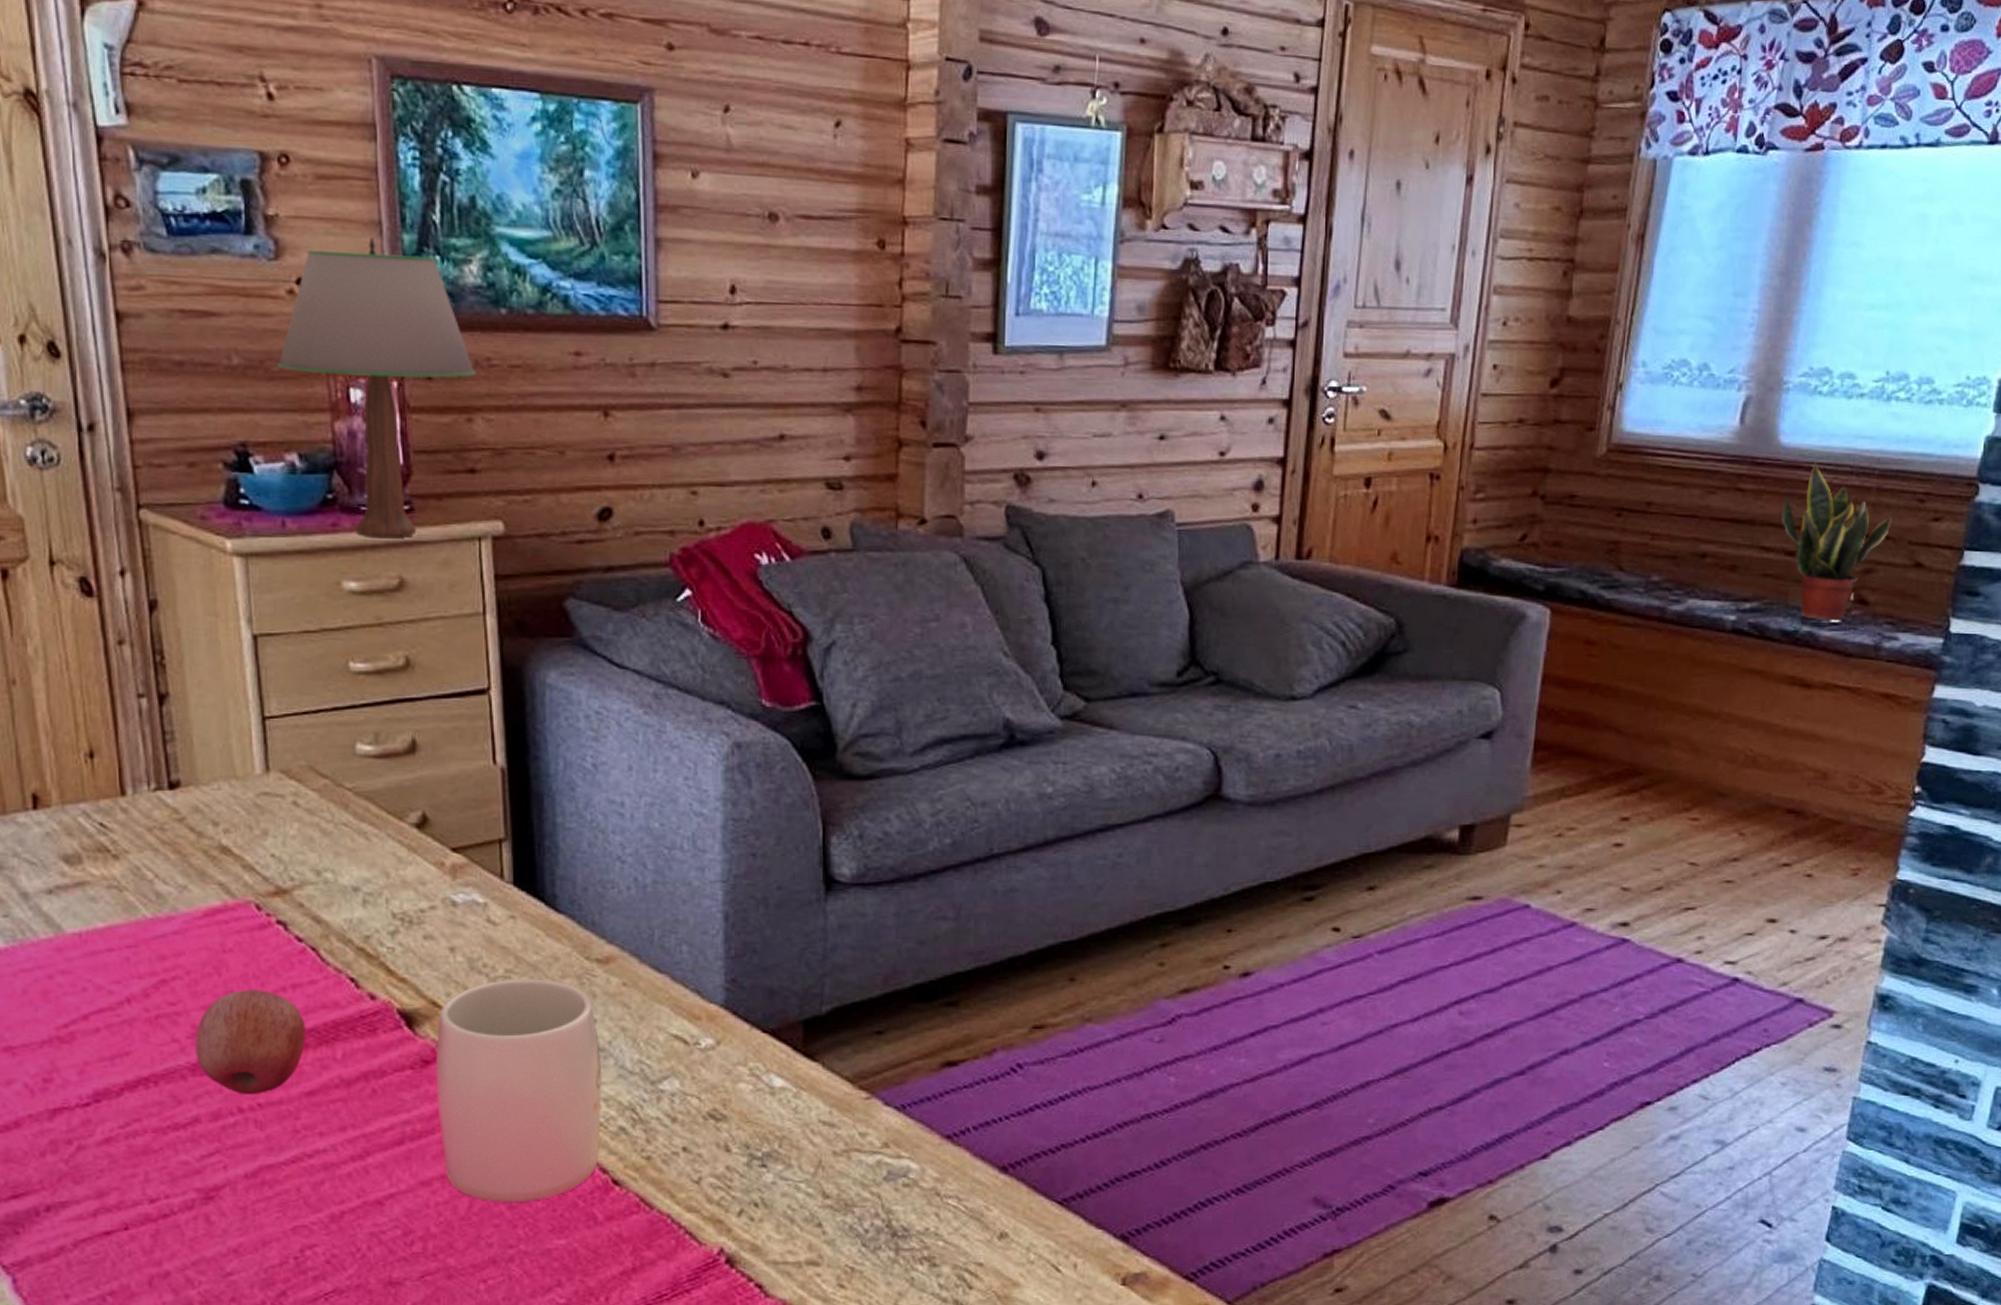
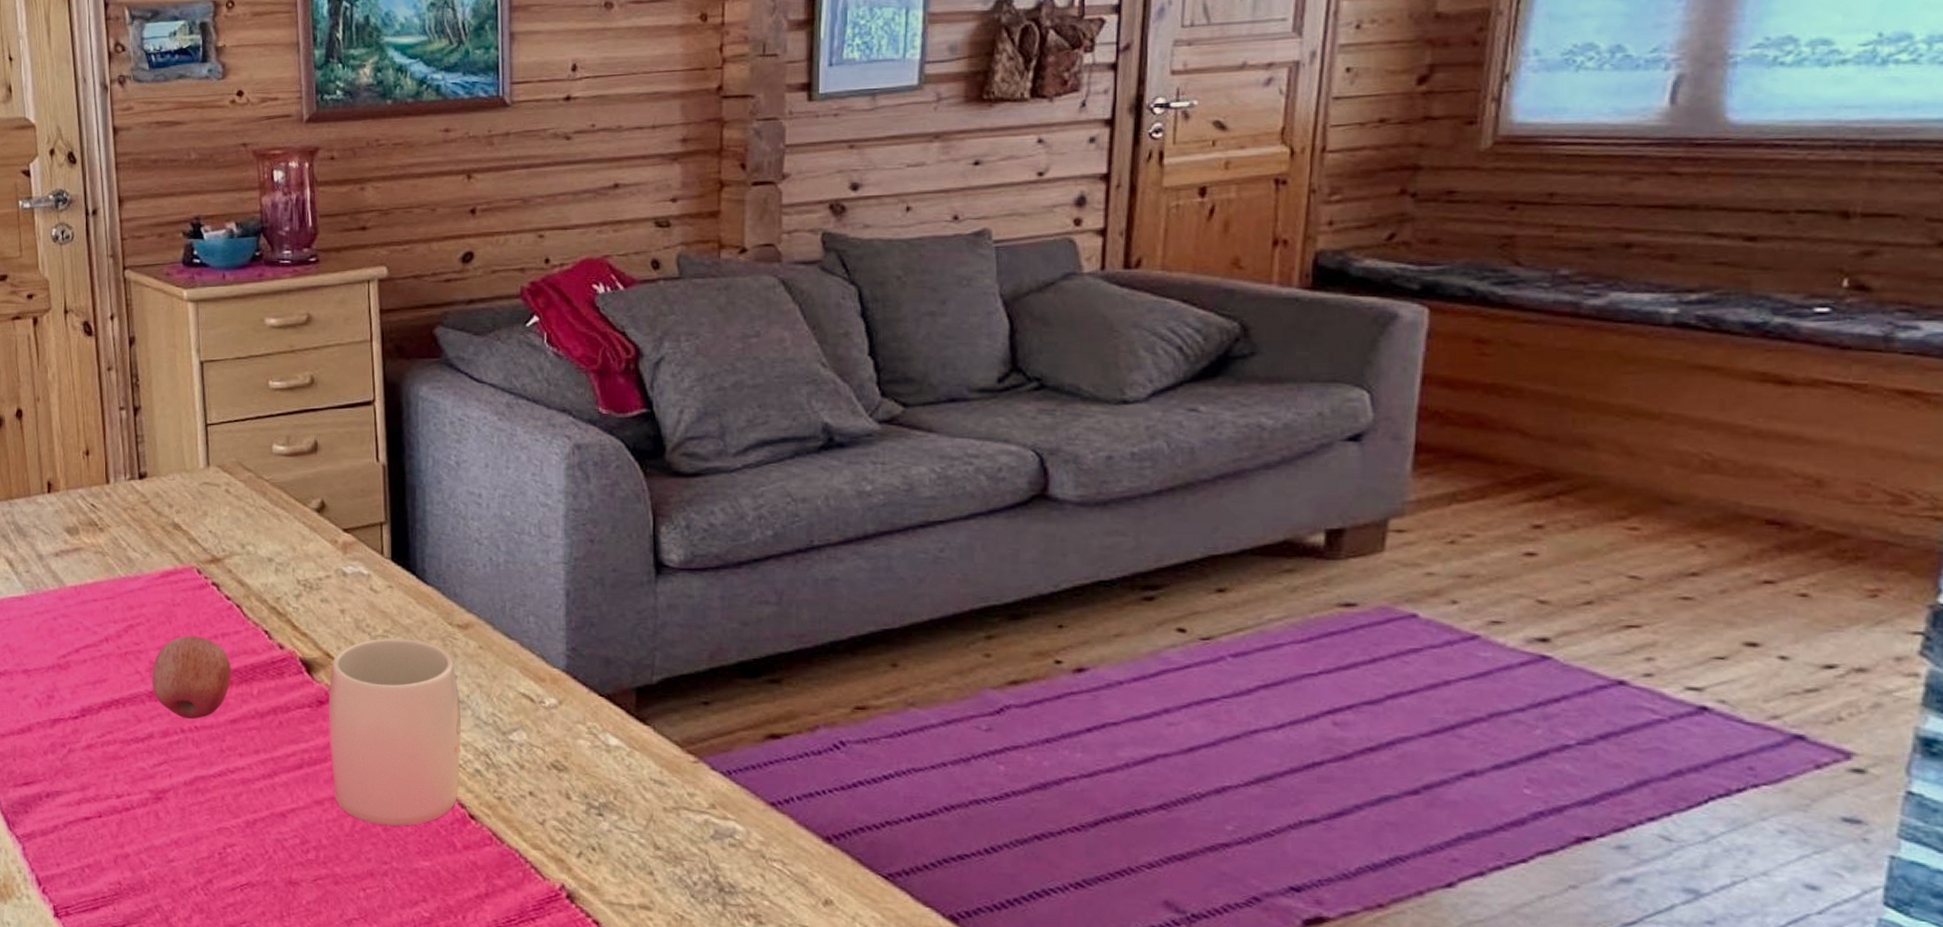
table lamp: present [277,238,476,539] -> none [222,55,368,284]
potted plant: present [1782,462,1892,620] -> none [1736,139,1899,310]

